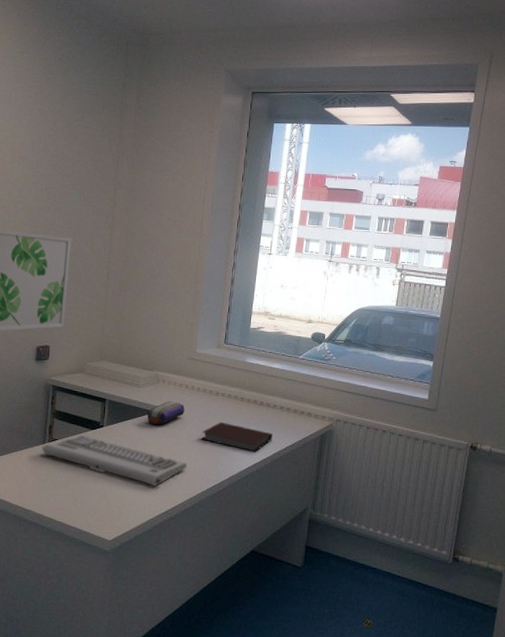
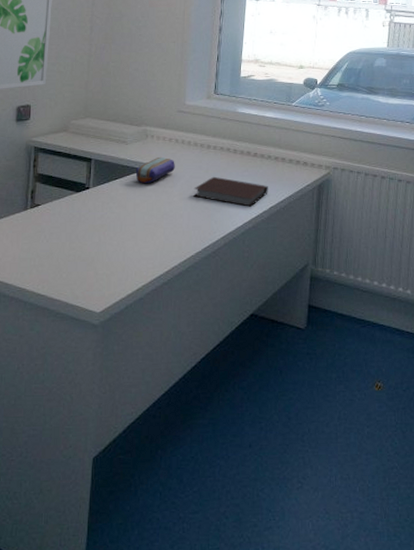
computer keyboard: present [42,434,187,486] -> none [23,198,179,250]

